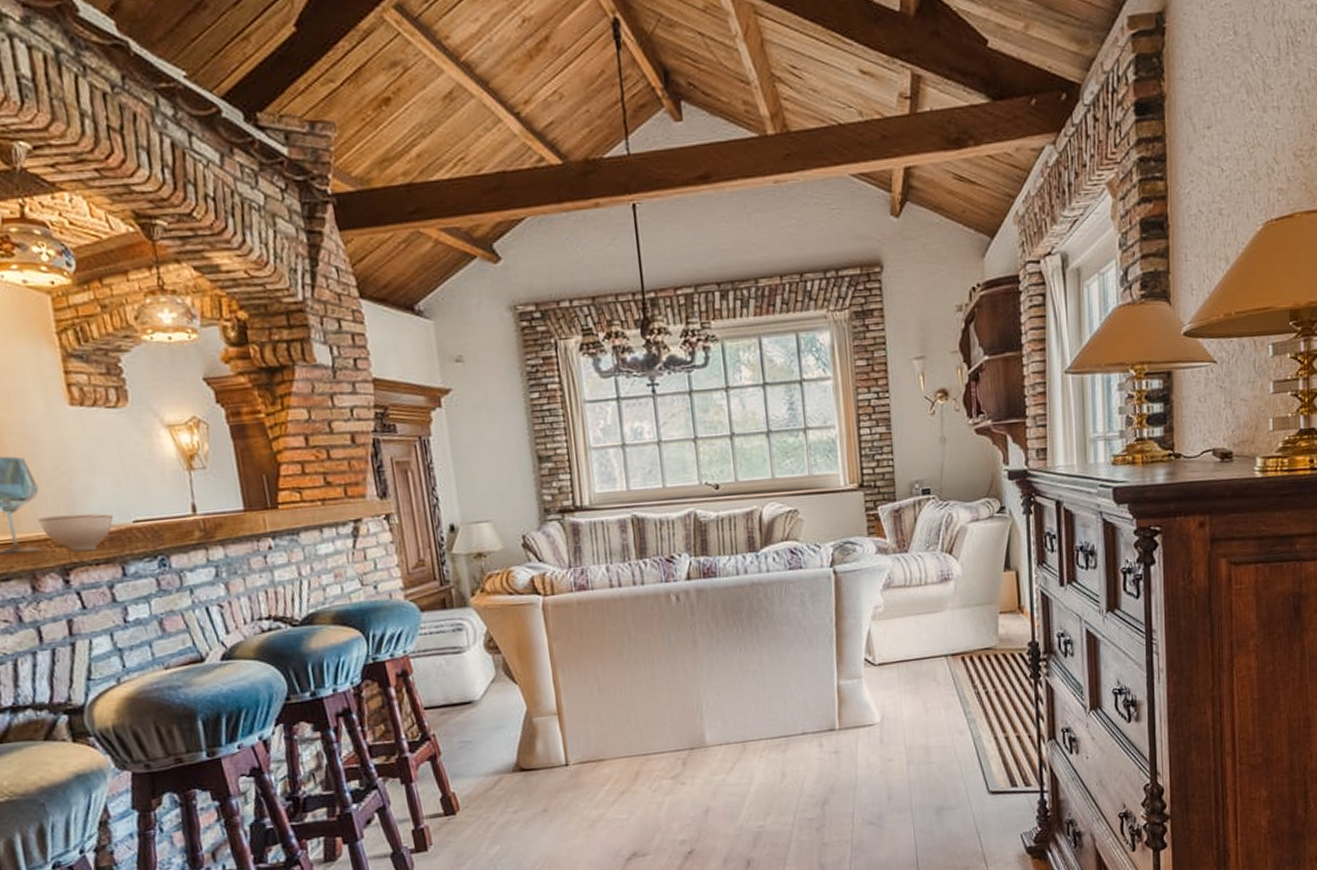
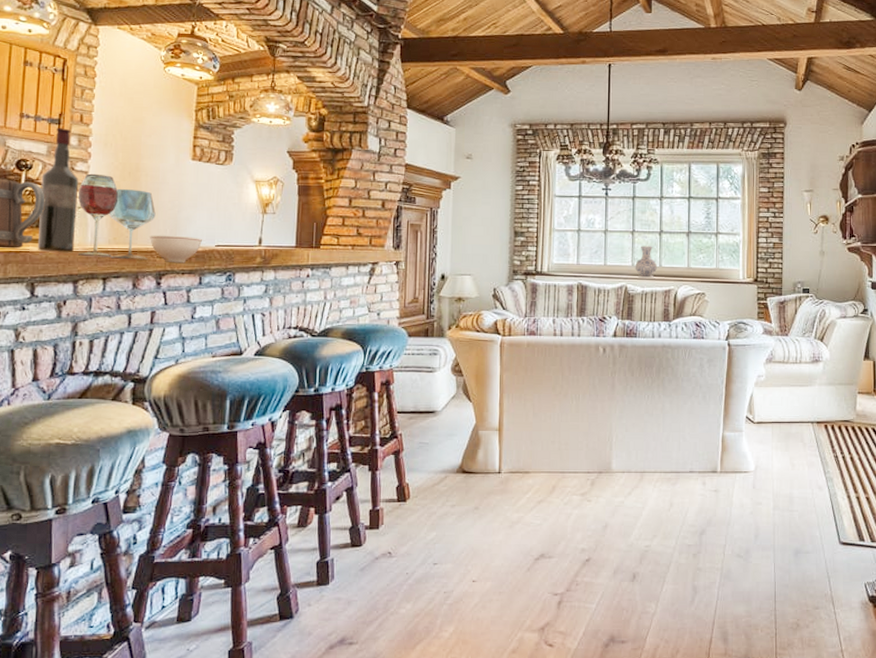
vase: none [703,455,734,499] -> present [635,246,658,278]

